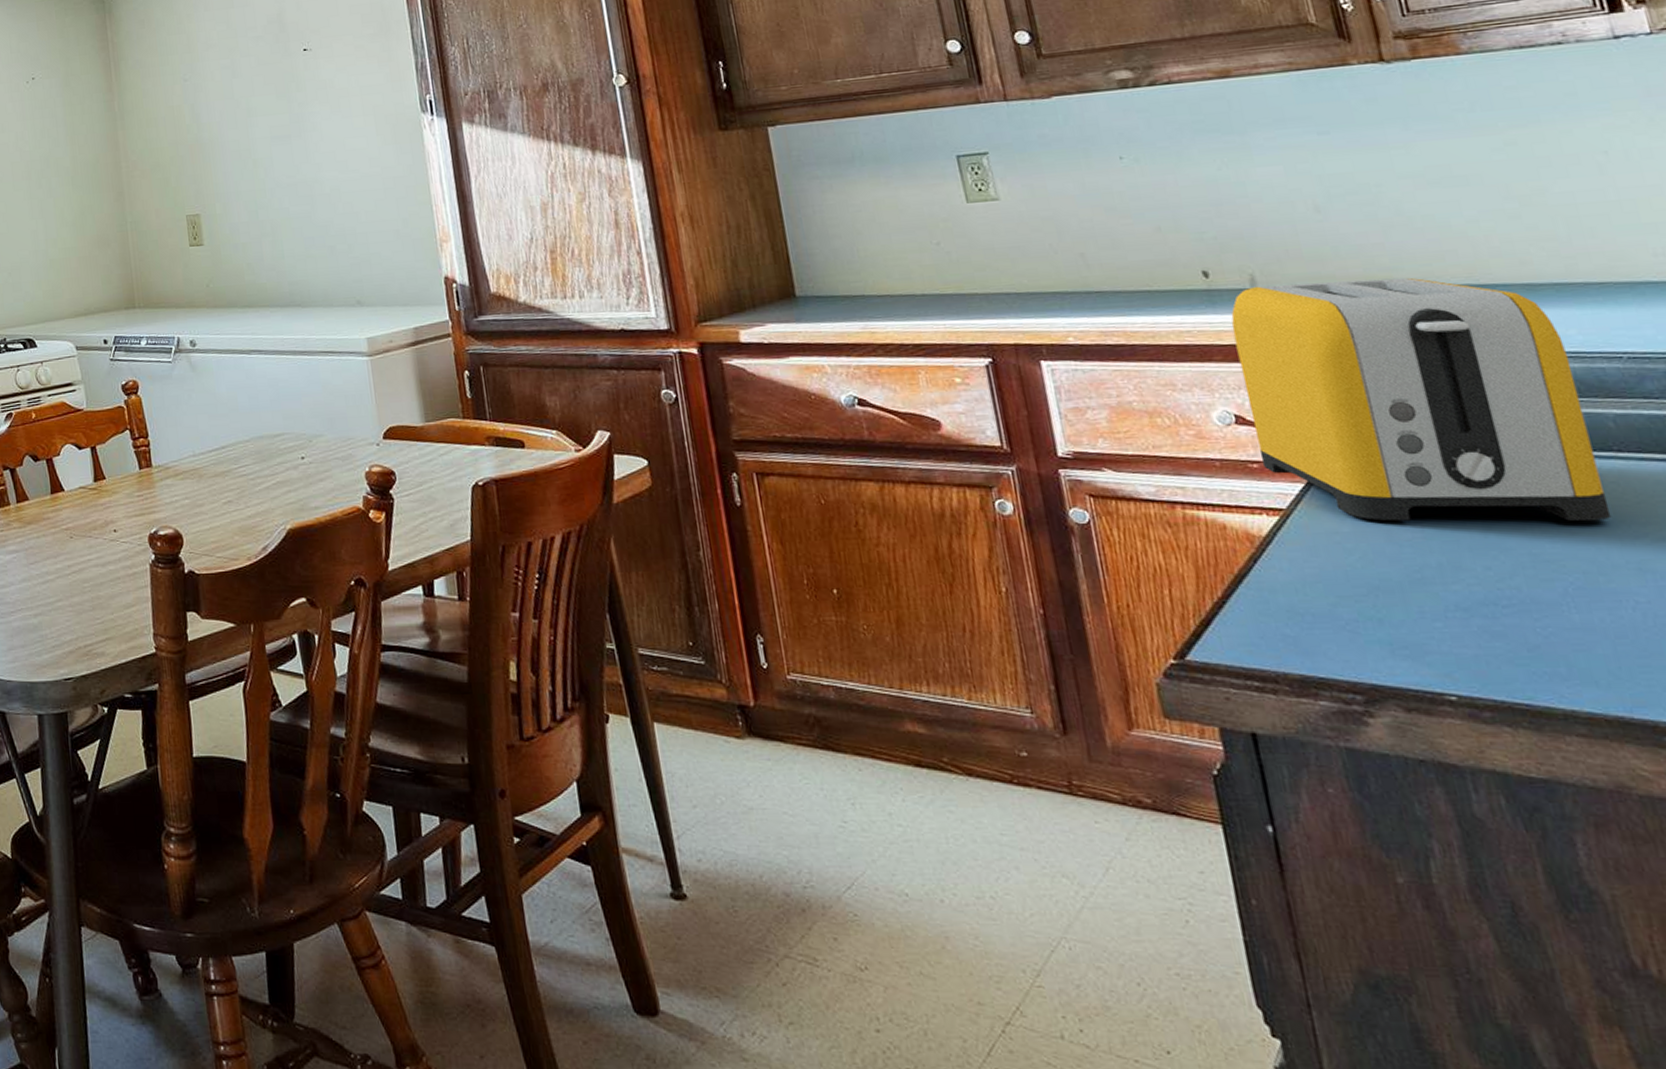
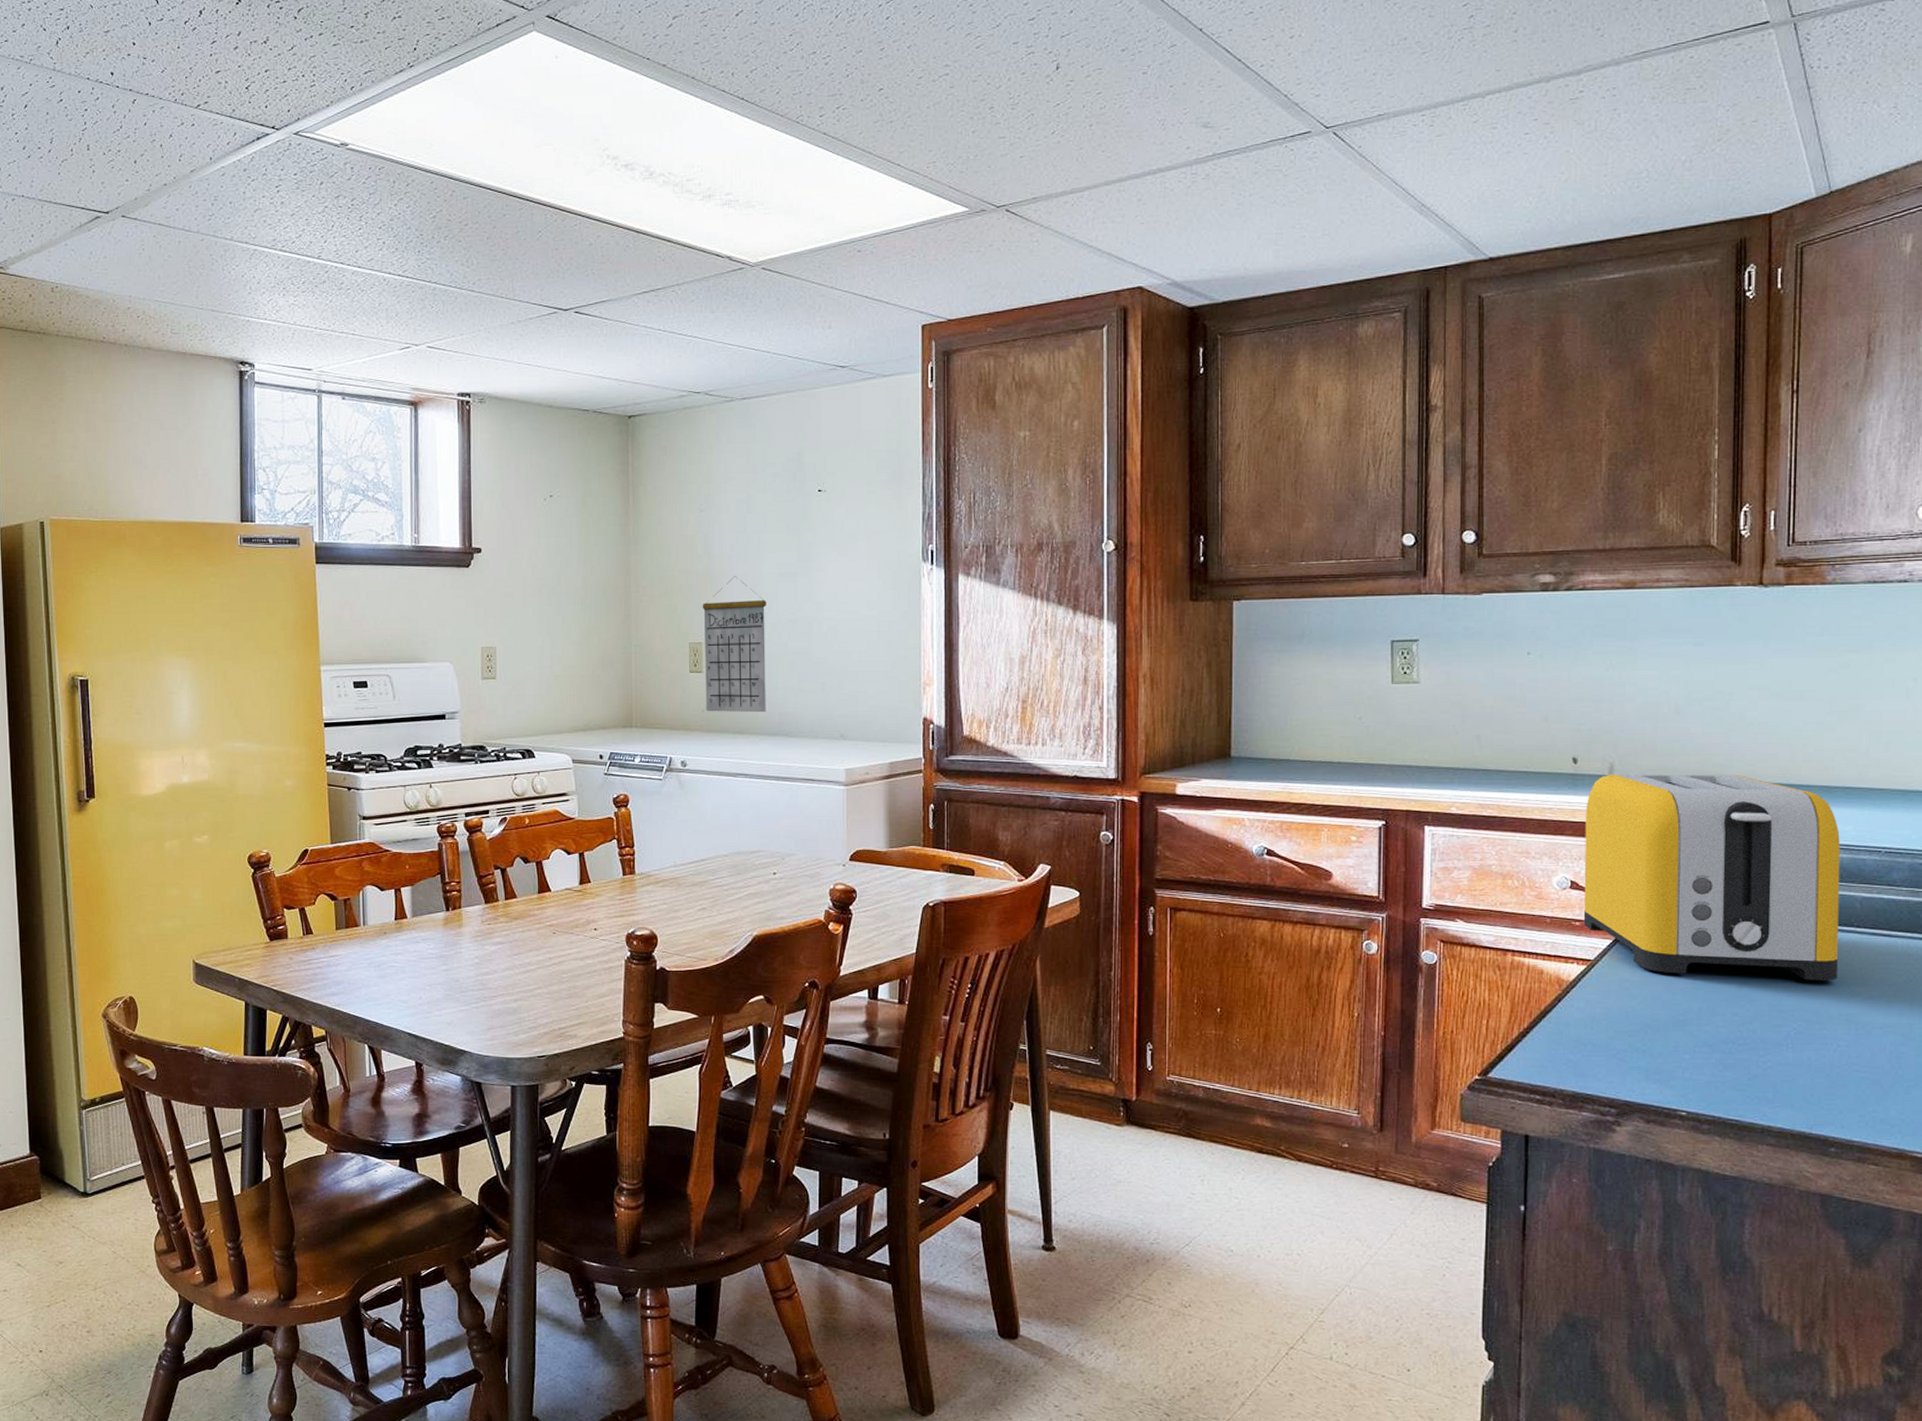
calendar: none [196,143,274,287] -> present [702,576,766,713]

